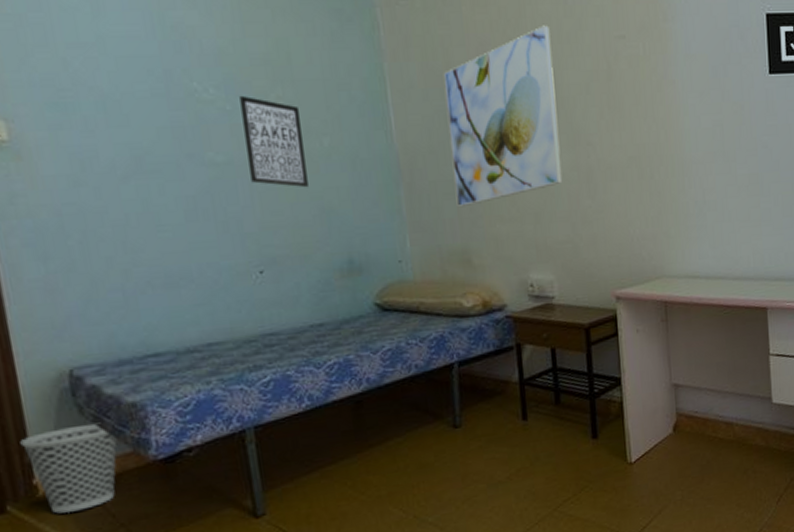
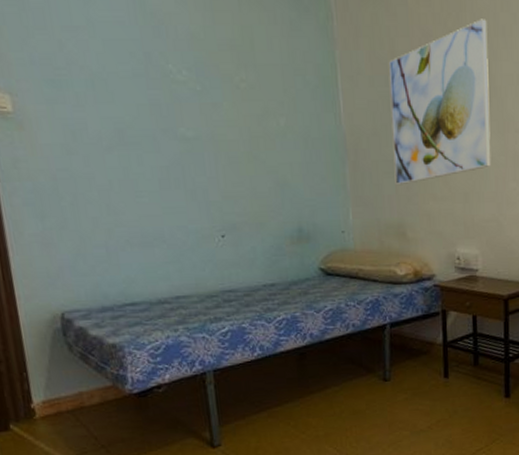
wastebasket: present [20,422,117,514] -> none [21,359,100,434]
wall art: present [239,95,309,188] -> none [208,77,266,163]

